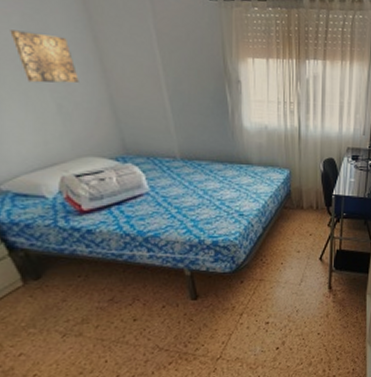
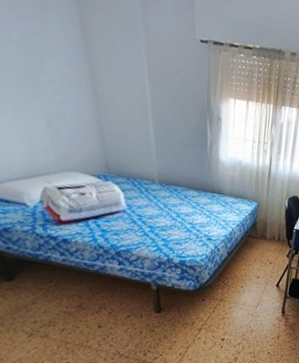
wall art: present [10,30,79,83] -> none [9,46,71,102]

